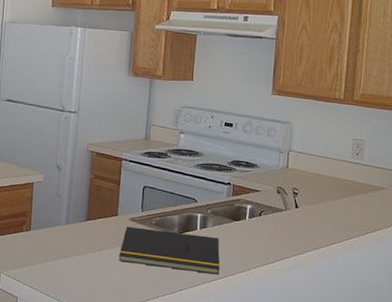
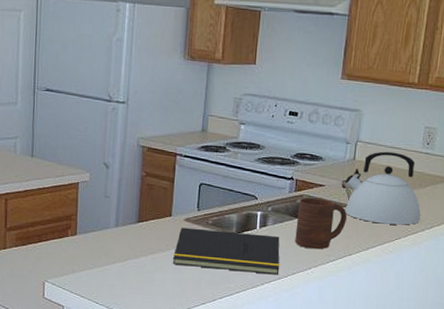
cup: none [234,202,283,252] -> present [295,198,347,250]
kettle: none [279,160,355,231] -> present [345,151,421,225]

